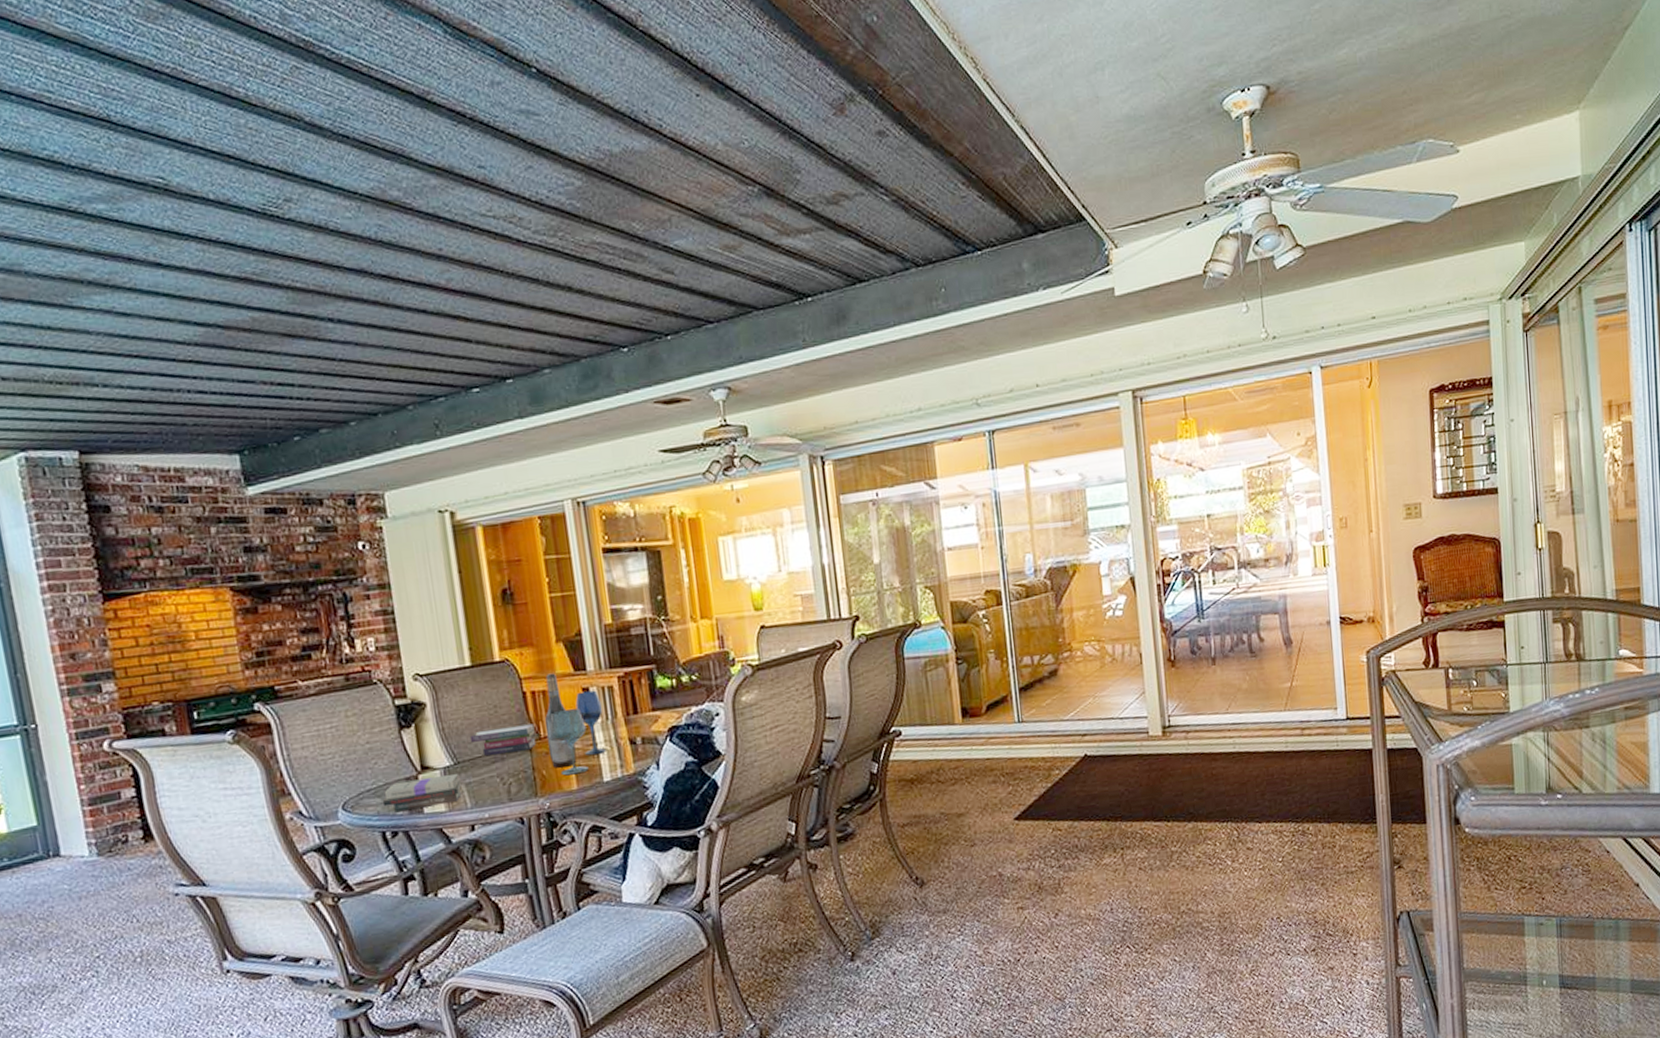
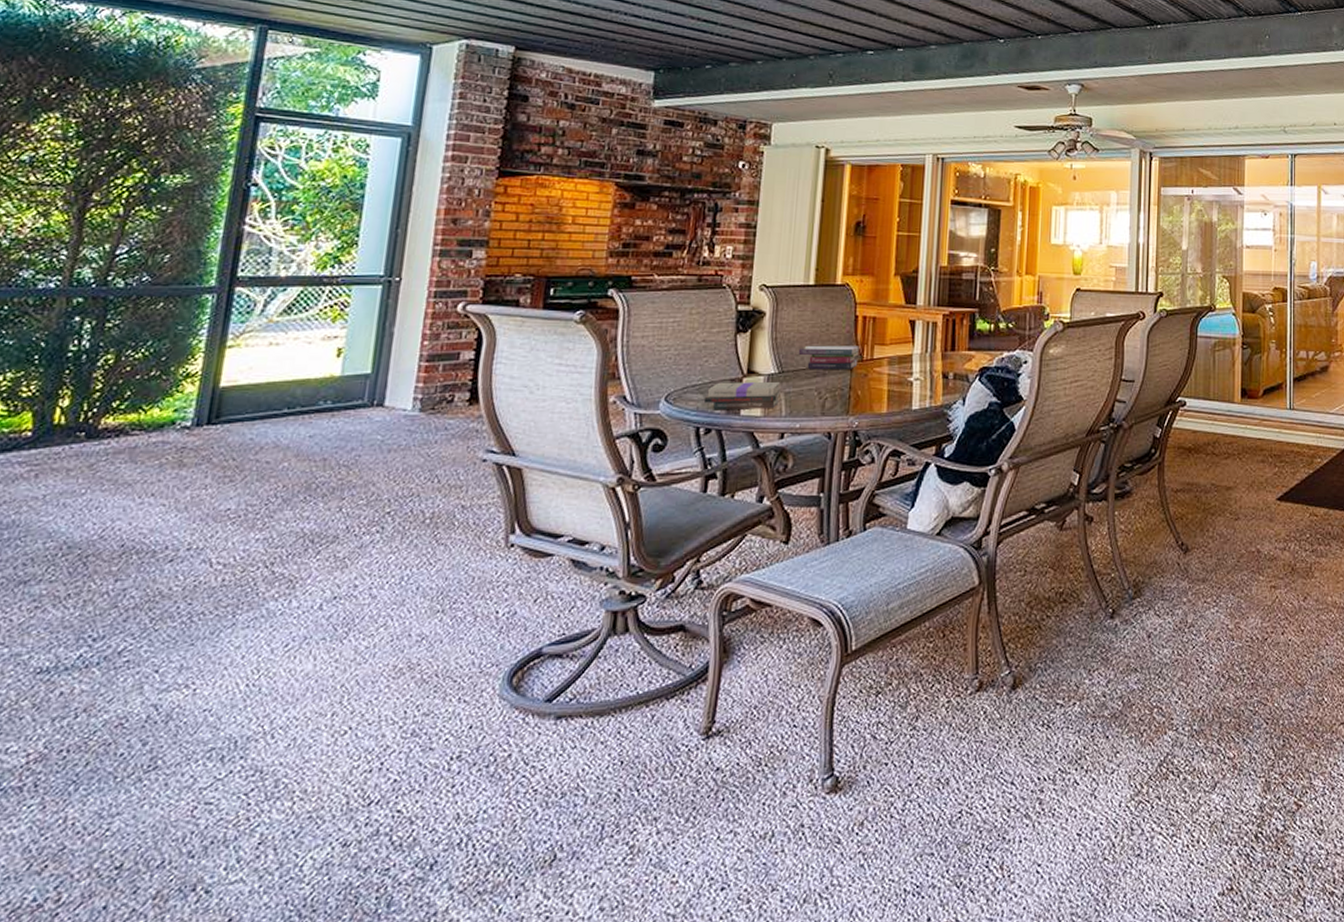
wine bottle: present [545,673,577,768] -> none [867,302,893,390]
wine glass: present [550,709,589,776] -> none [872,338,906,399]
wineglass: present [575,690,606,756] -> none [900,323,924,384]

